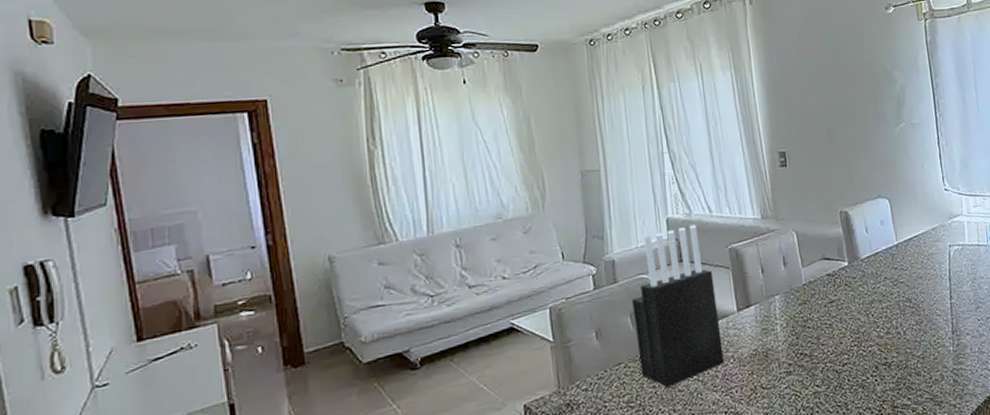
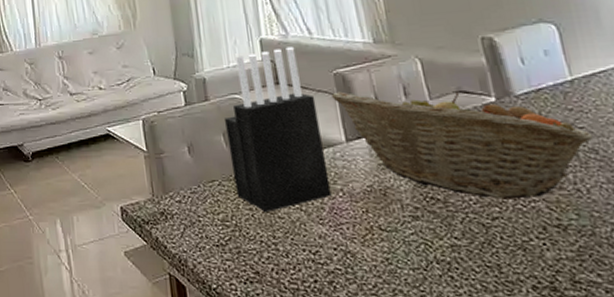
fruit basket: none [727,258,909,348] -> present [332,91,593,200]

